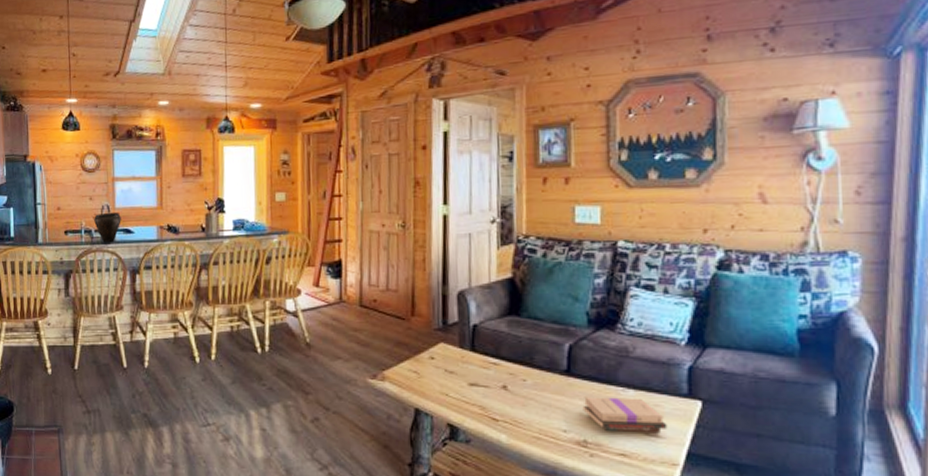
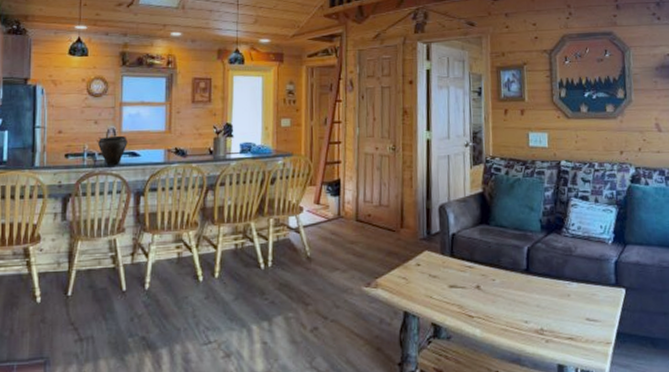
books: present [582,397,668,434] -> none [539,289,602,320]

